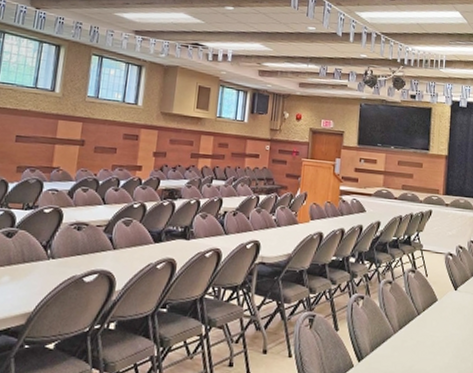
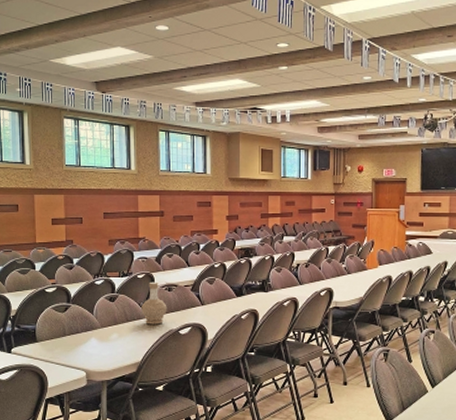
bottle: none [42,218,74,269] -> present [141,281,167,325]

